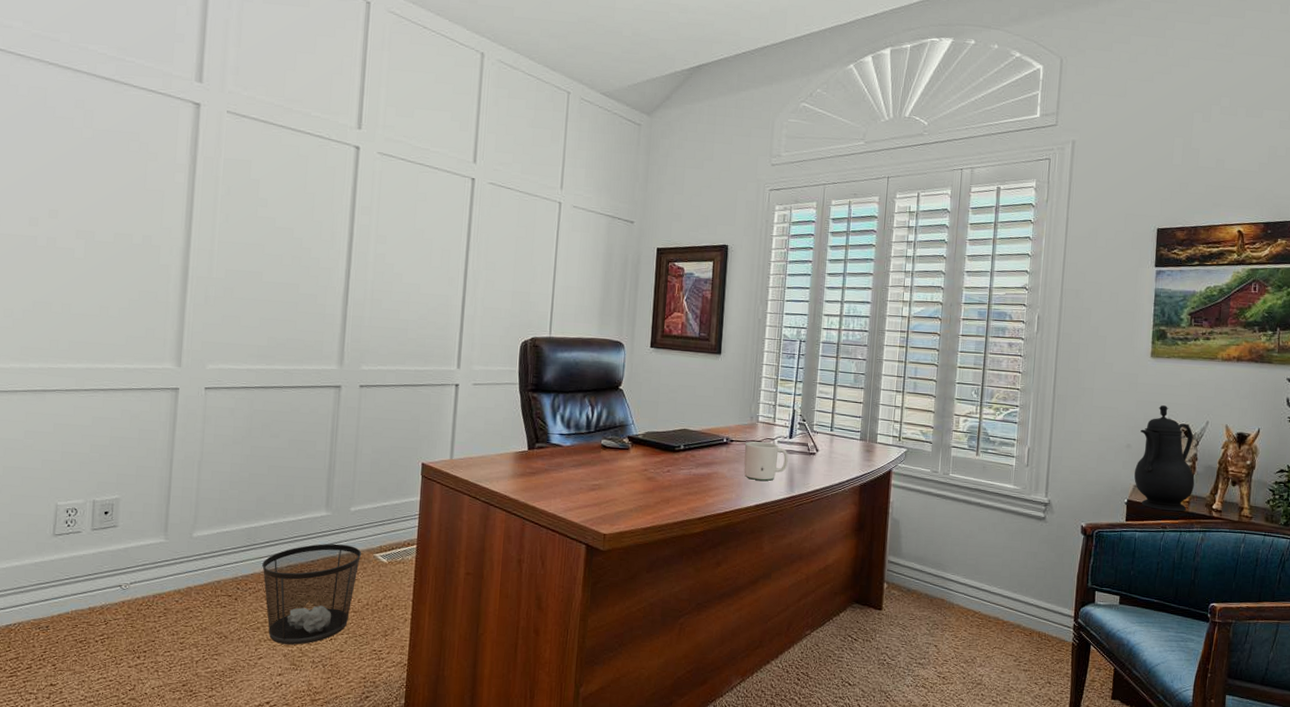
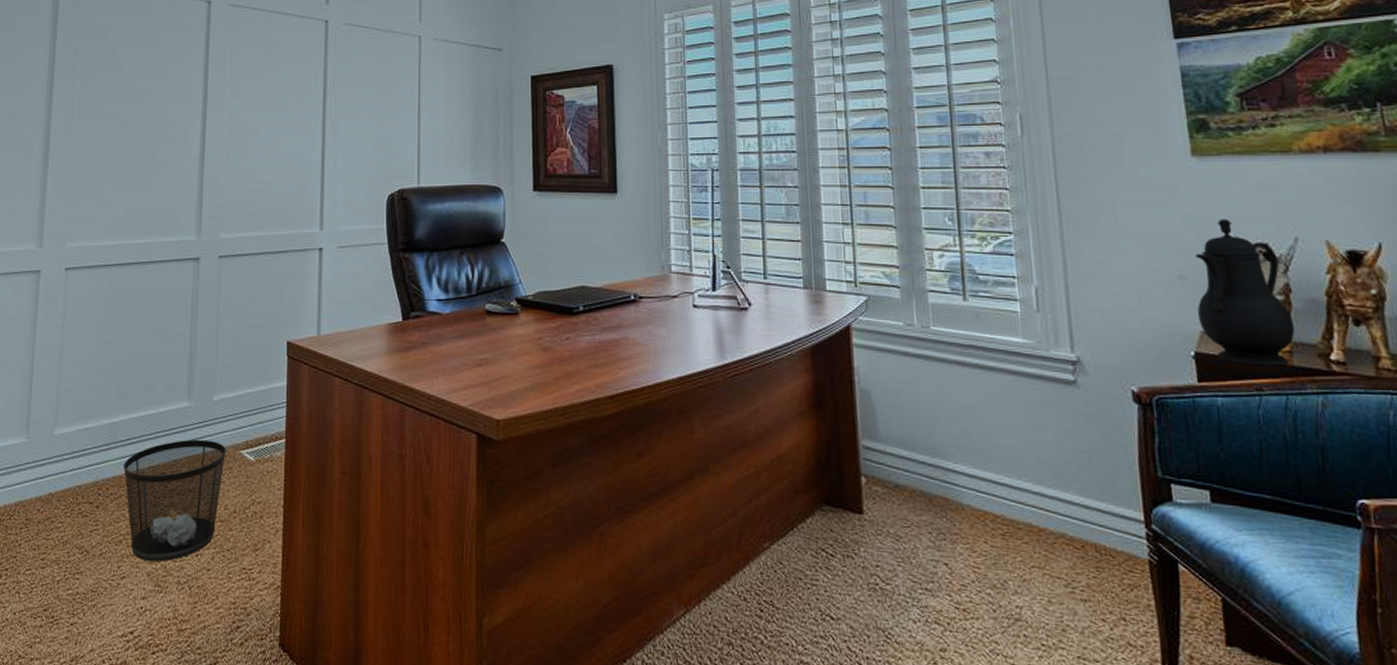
mug: present [744,441,788,481] -> none [657,297,714,346]

